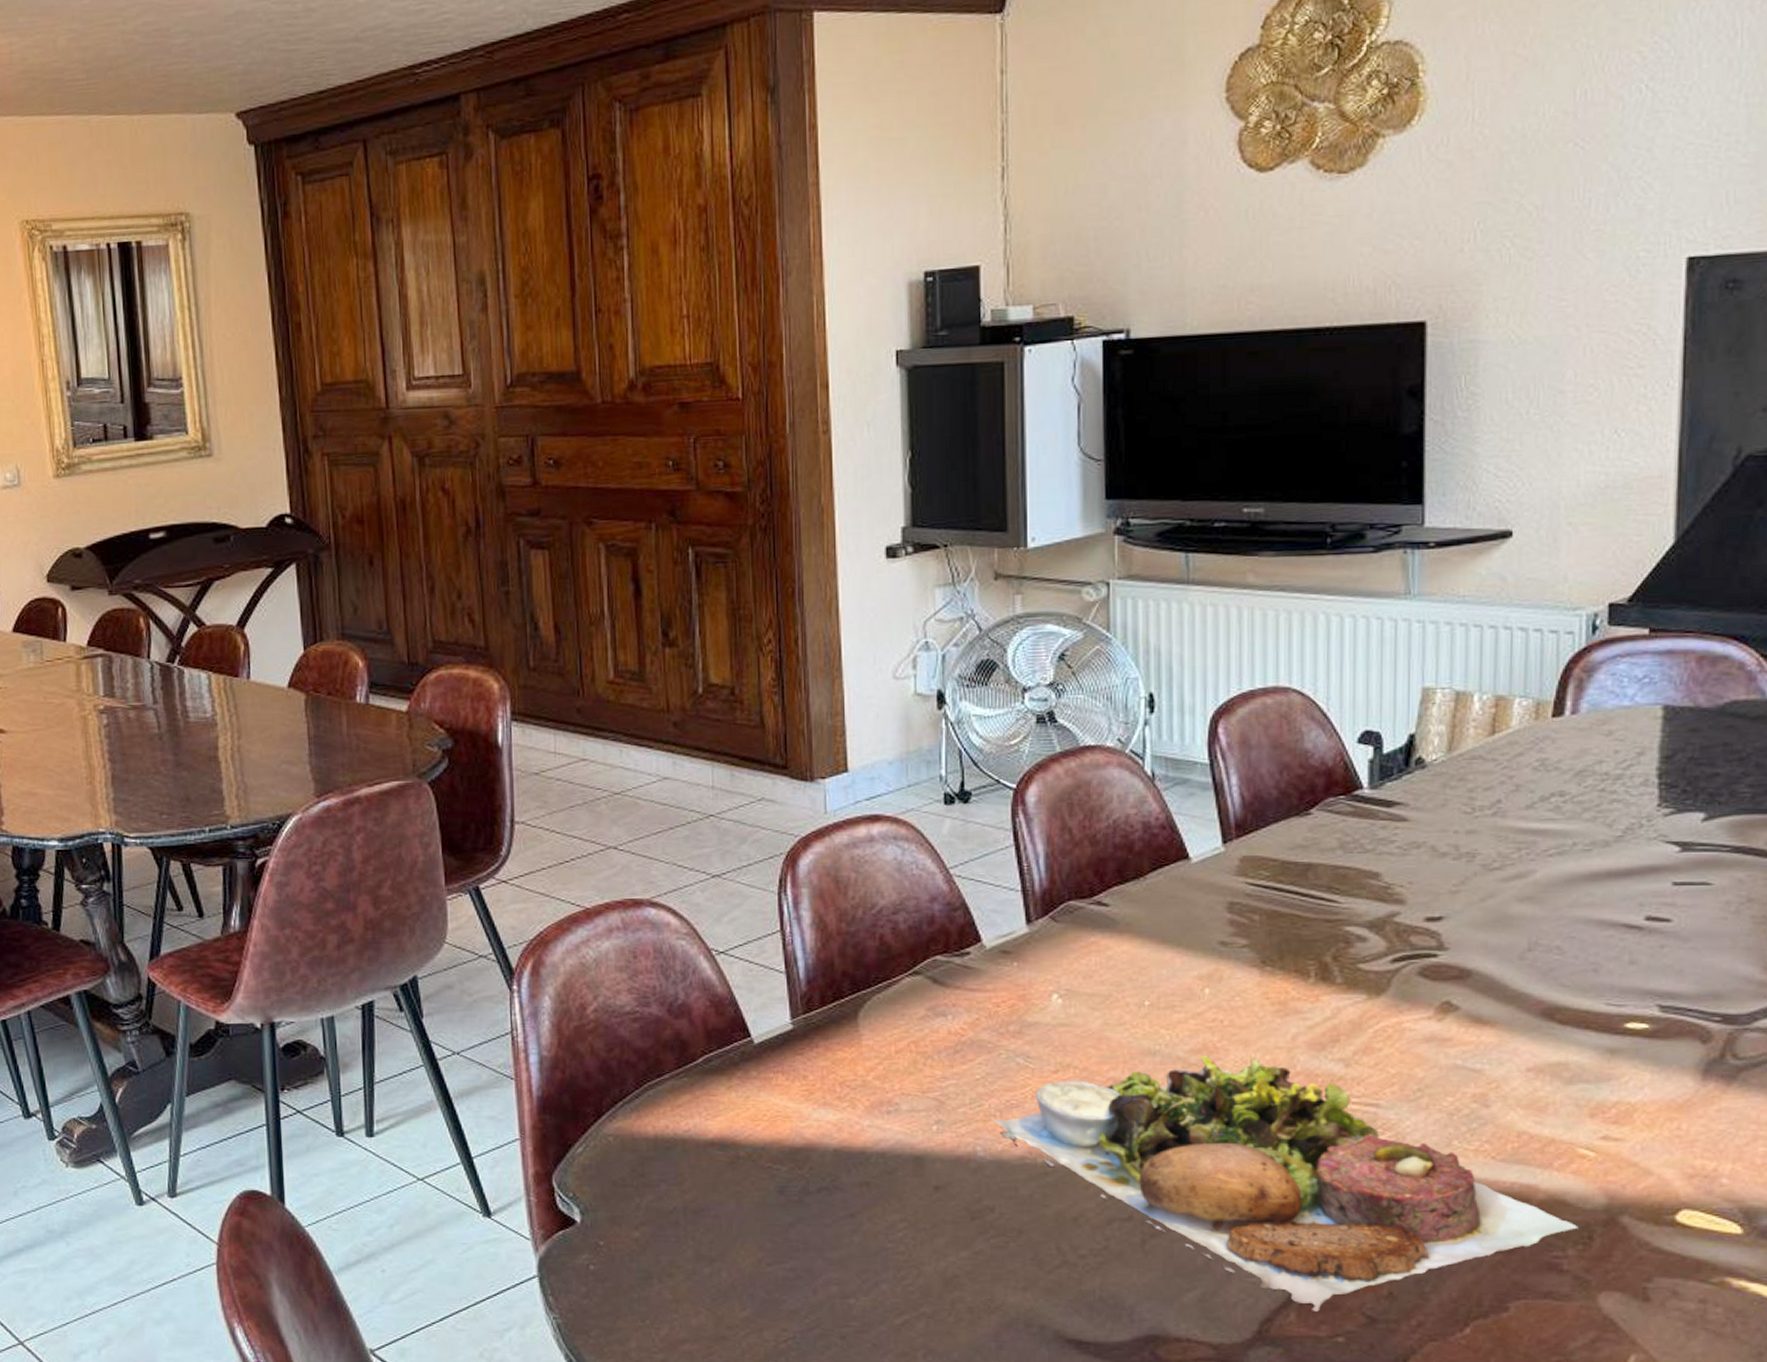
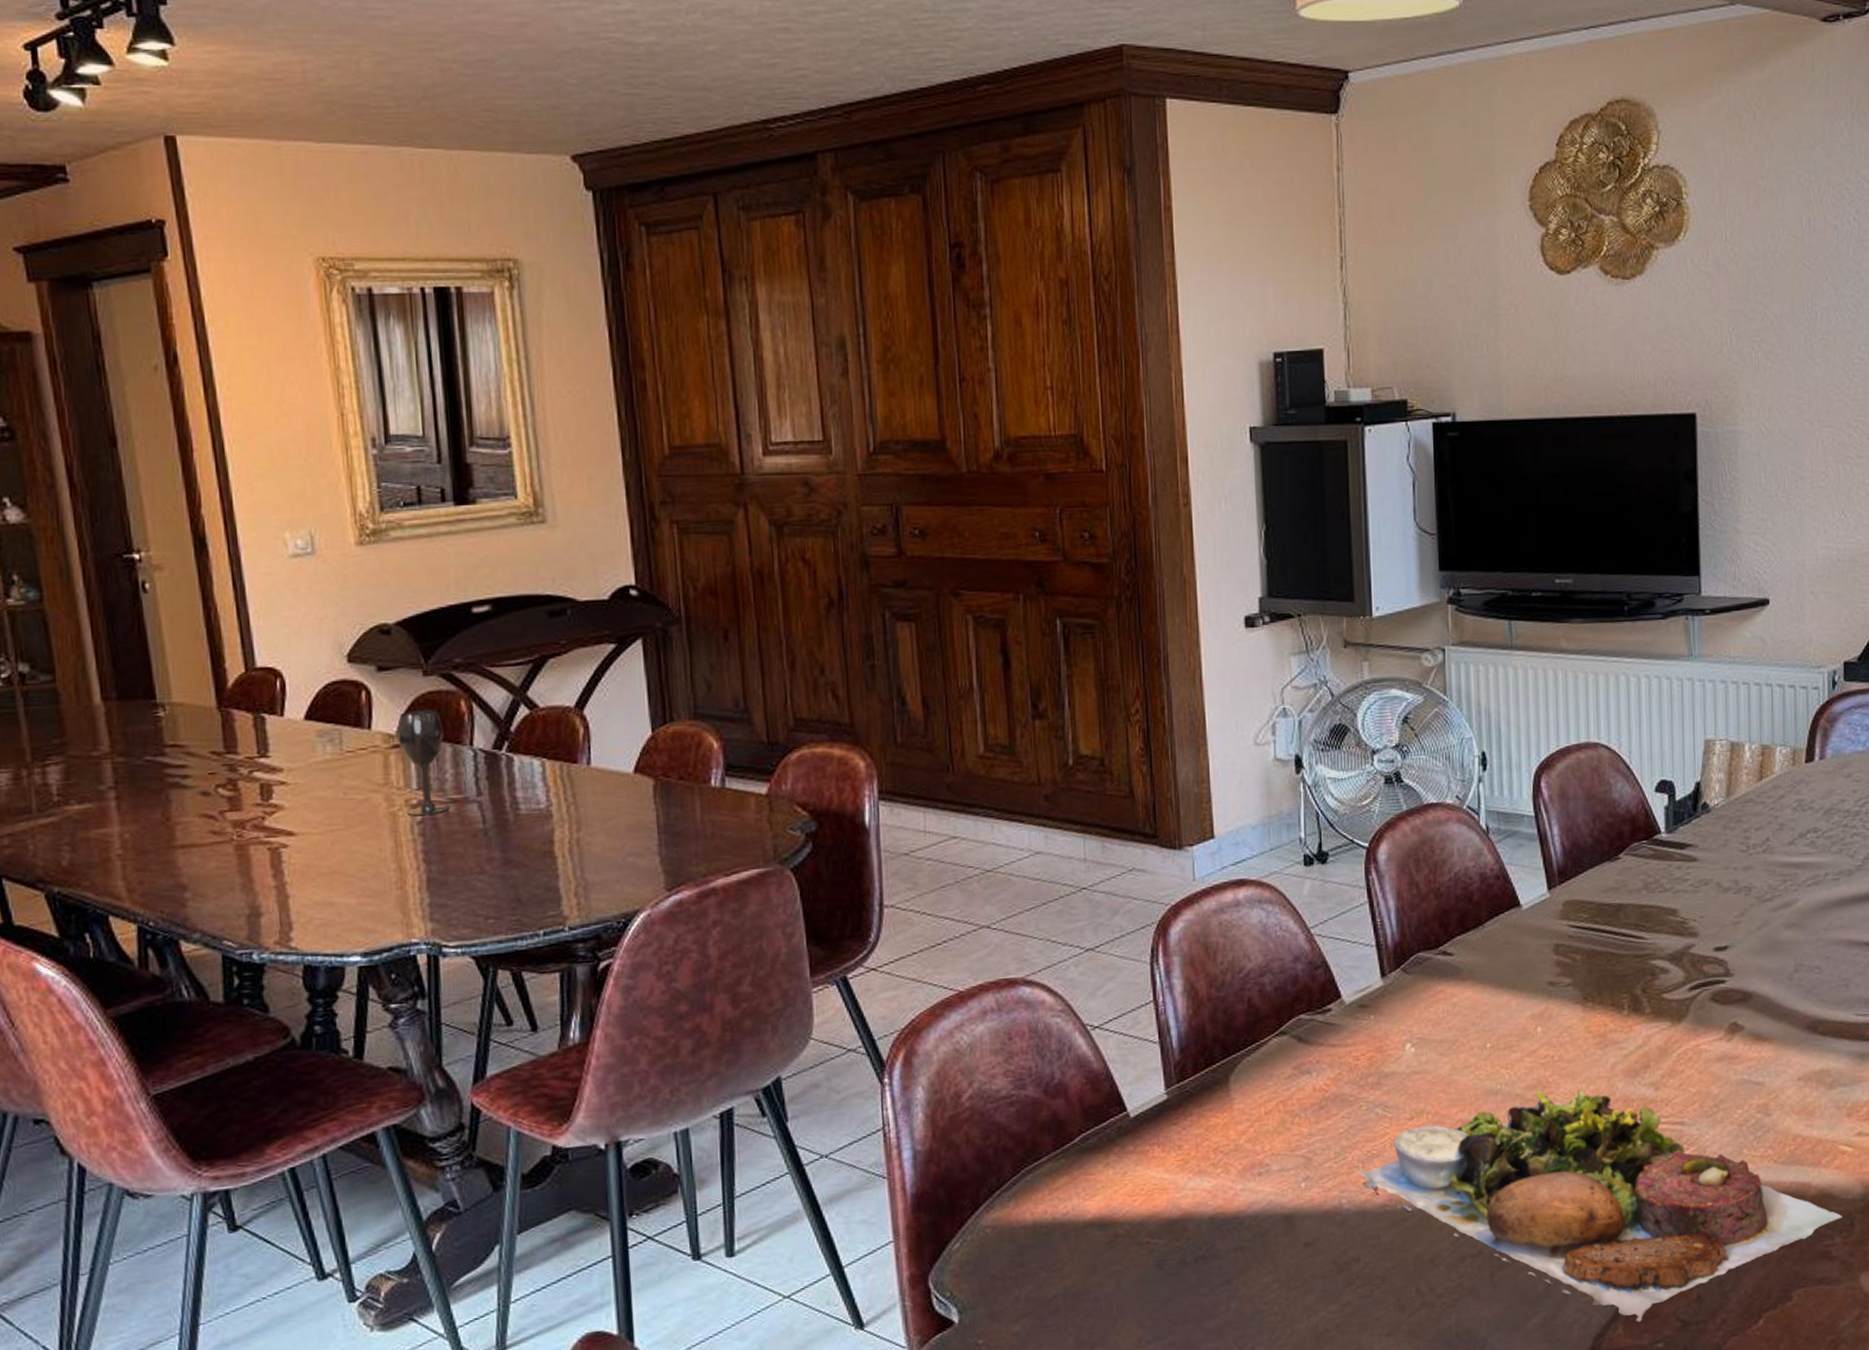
wine glass: none [87,625,131,720] -> present [397,709,450,817]

